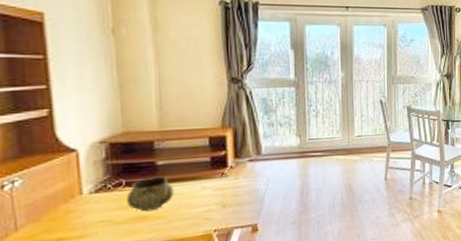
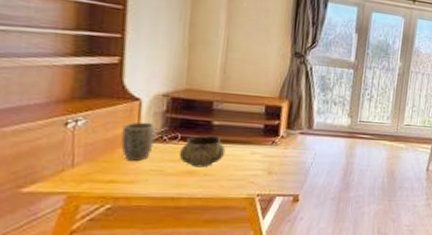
plant pot: none [62,172,98,215] -> present [121,122,155,161]

